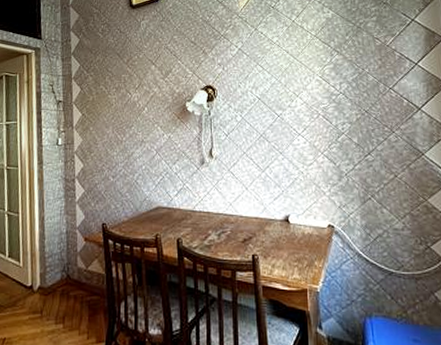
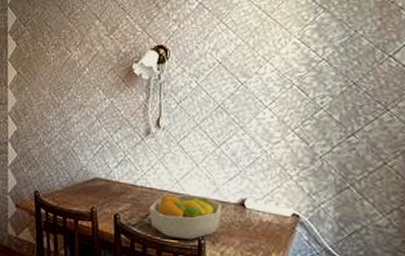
fruit bowl: none [208,216,271,256] -> present [149,195,223,240]

